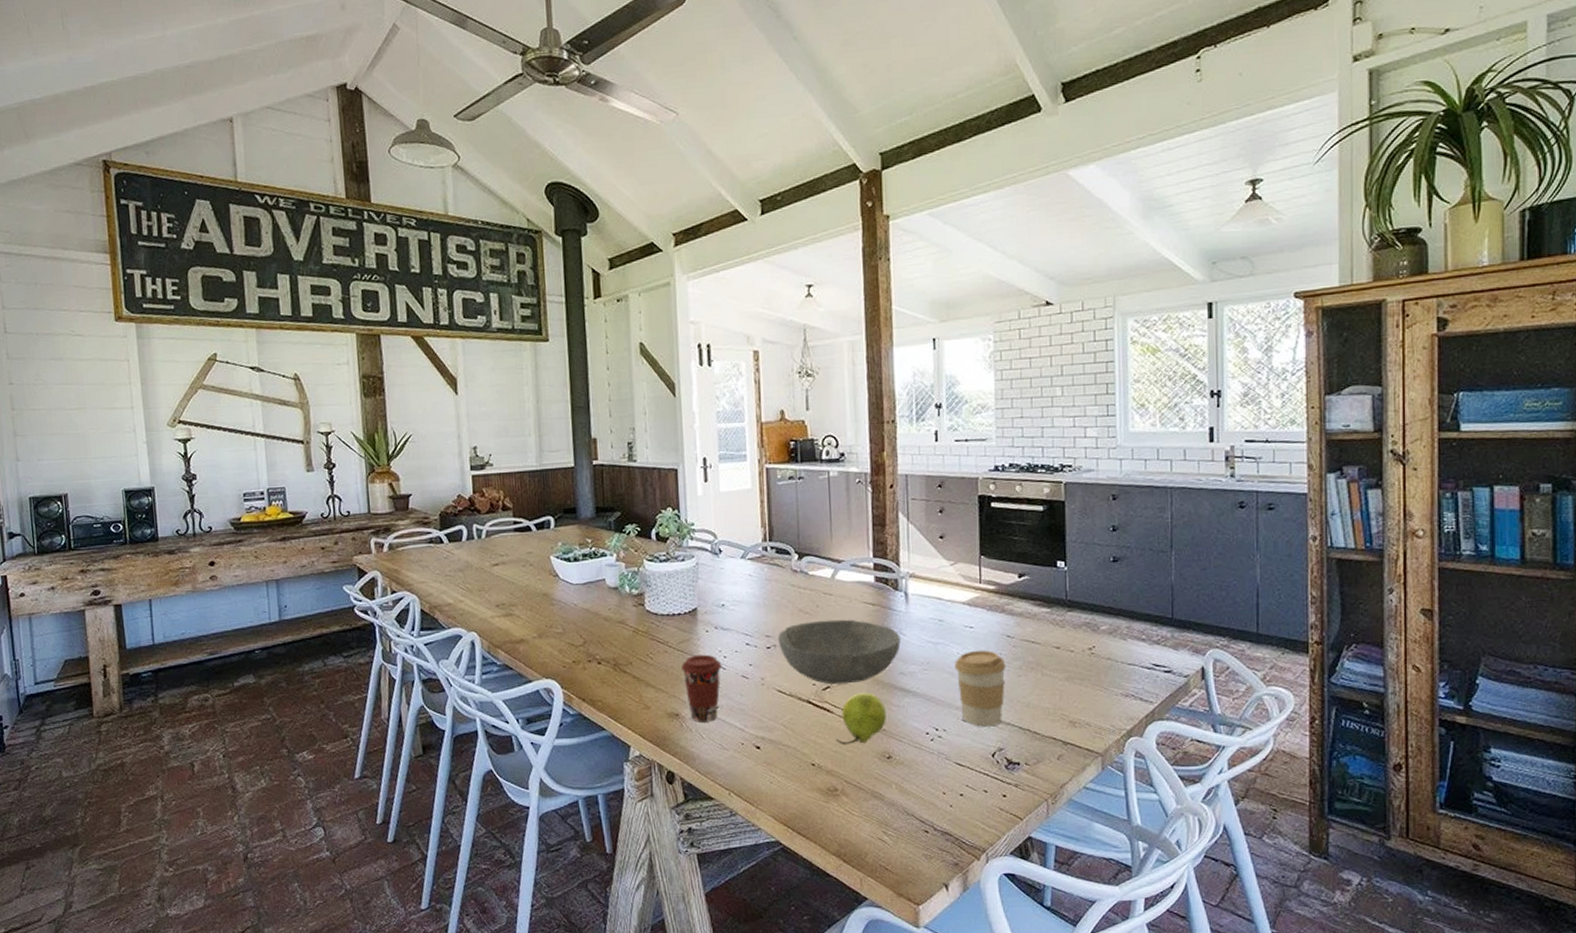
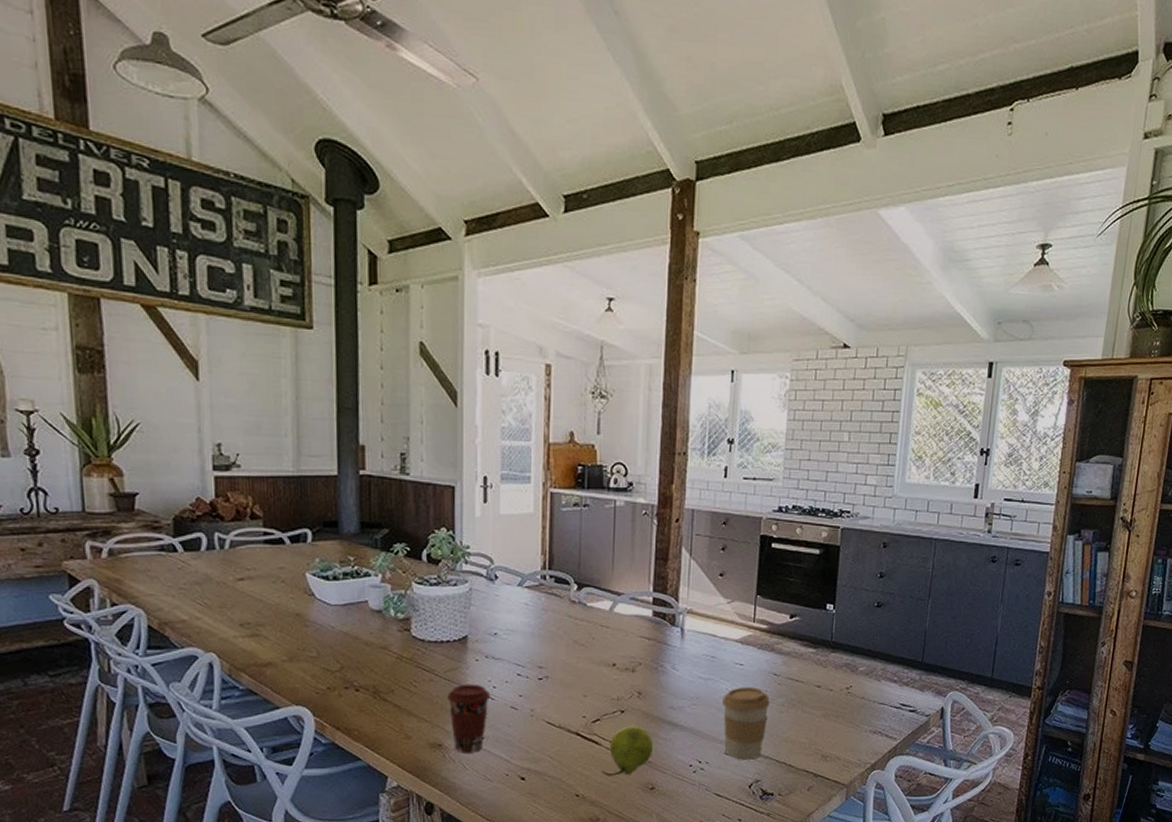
bowl: present [778,619,901,685] -> none [551,652,673,717]

